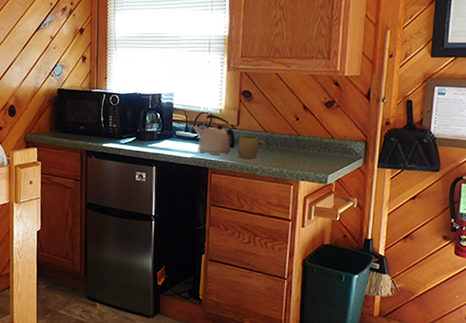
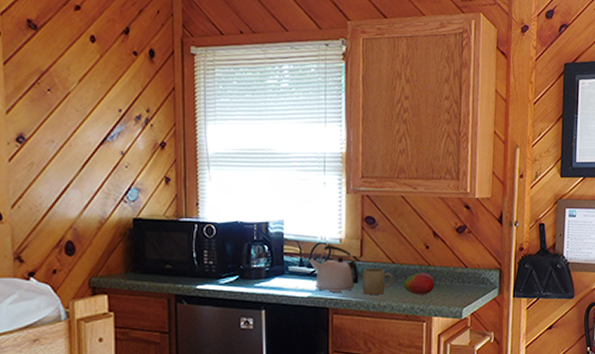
fruit: none [274,141,304,161] -> present [403,273,436,295]

